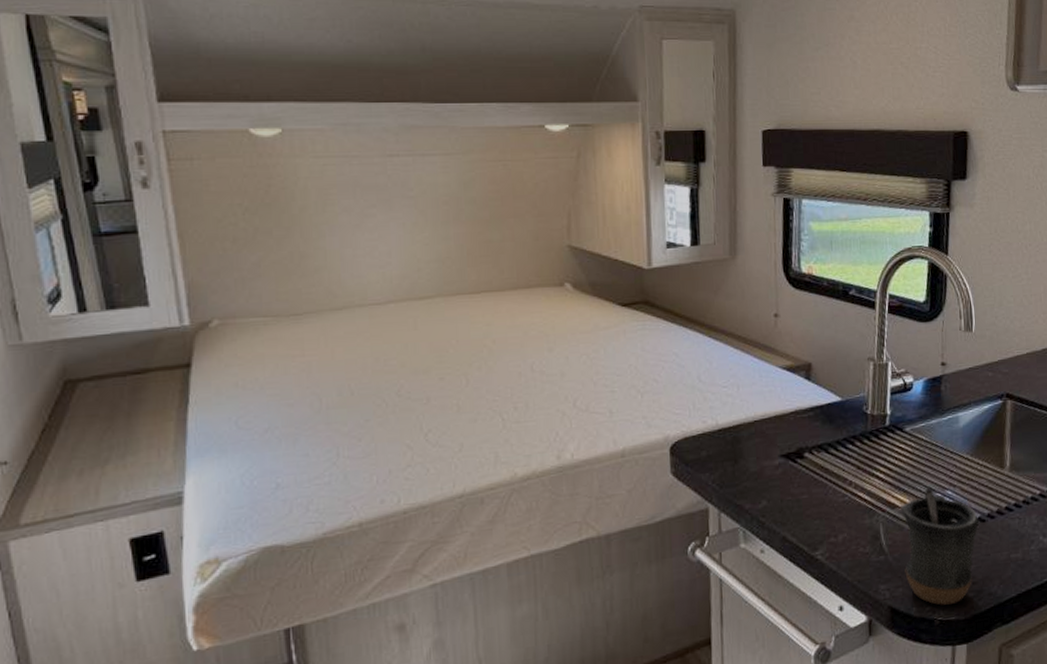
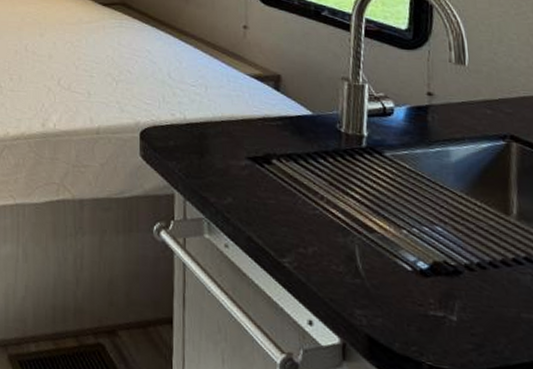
mug: present [901,486,979,605] -> none [380,217,478,352]

